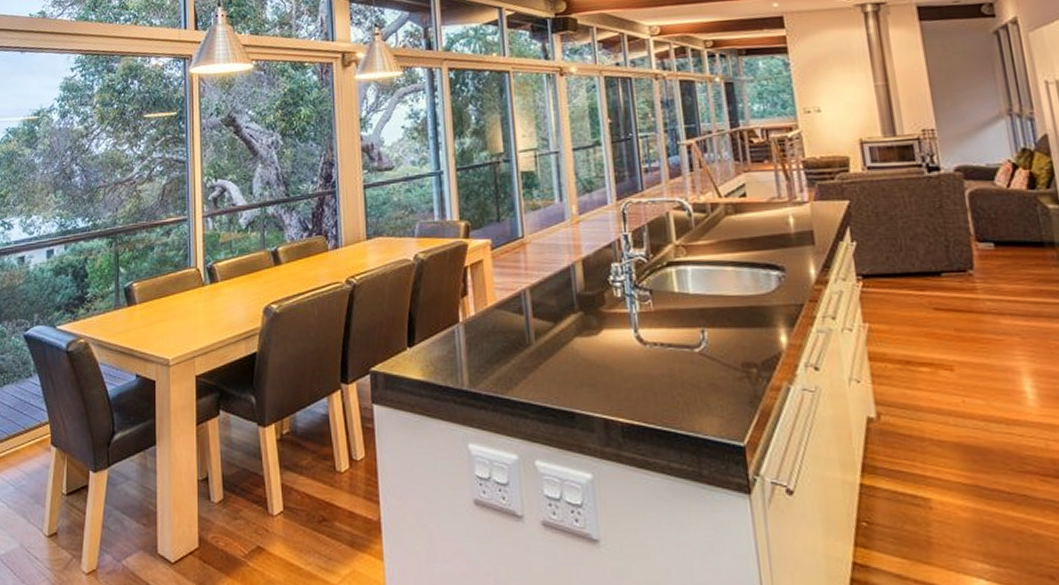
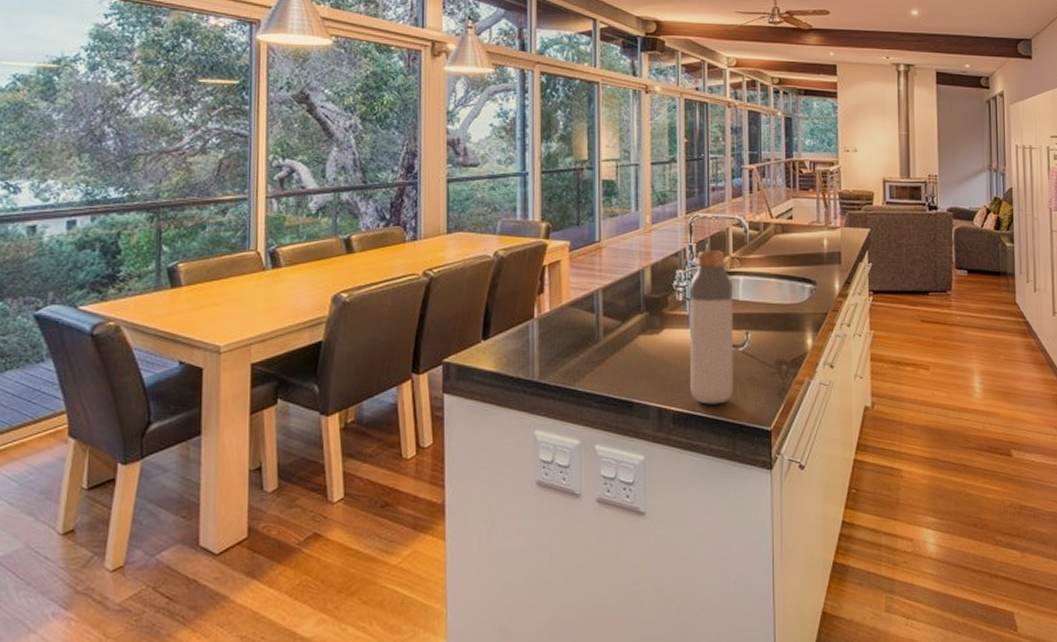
bottle: none [629,238,692,415] -> present [689,250,733,404]

